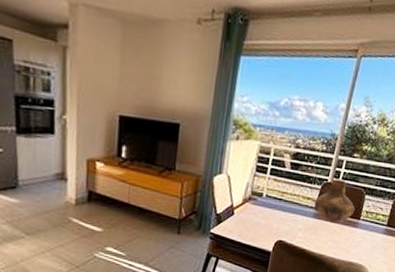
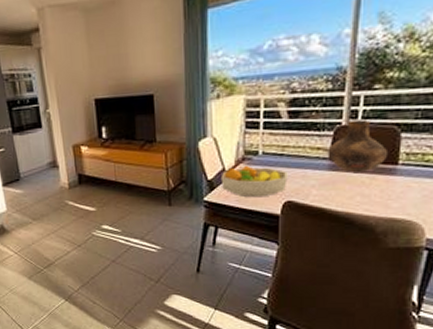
fruit bowl: none [228,204,283,235] -> present [220,165,288,198]

